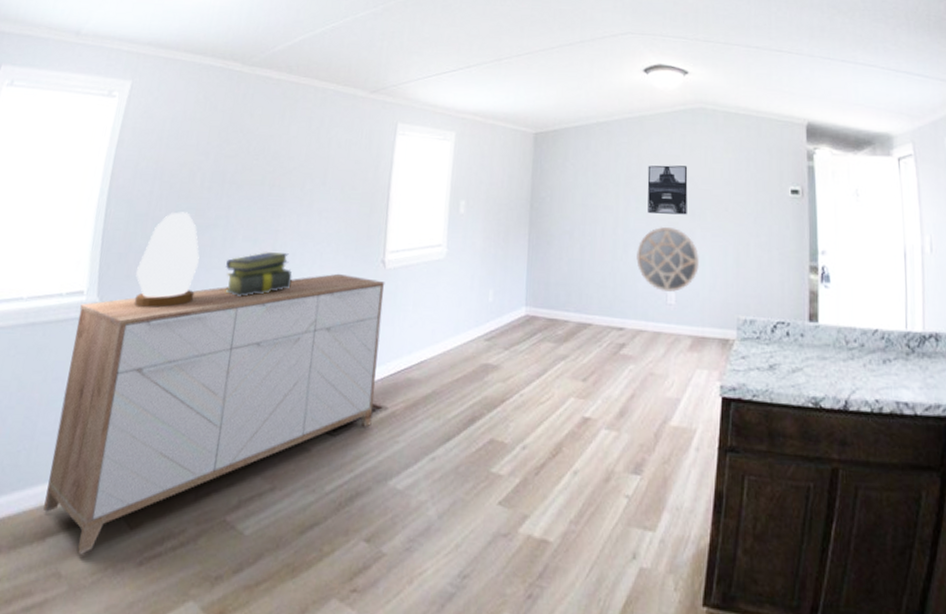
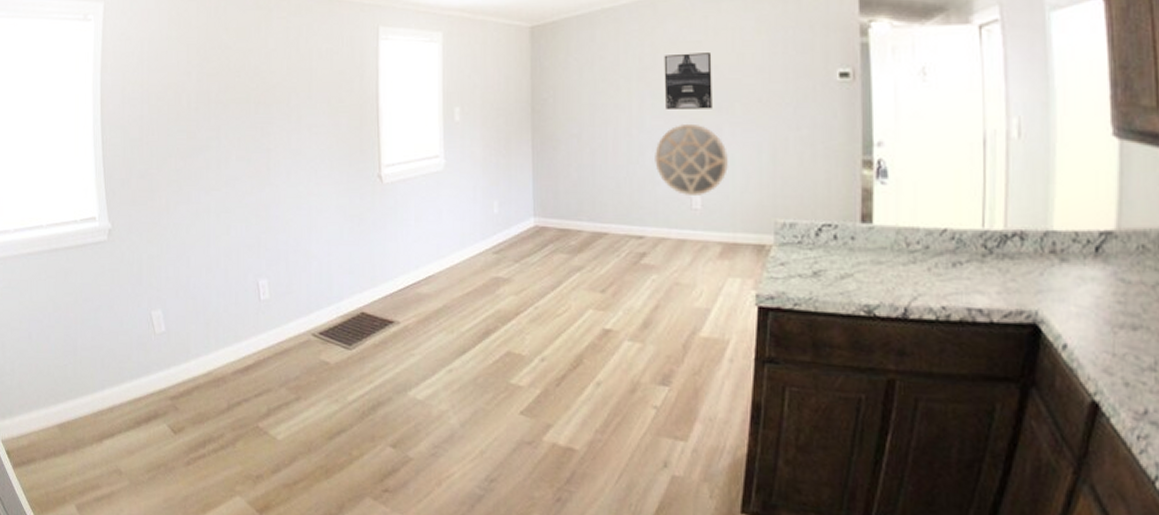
sideboard: present [43,273,385,554] -> none [95,190,385,454]
table lamp: present [134,212,200,308] -> none [141,135,198,232]
stack of books: present [225,252,292,296] -> none [224,172,290,217]

